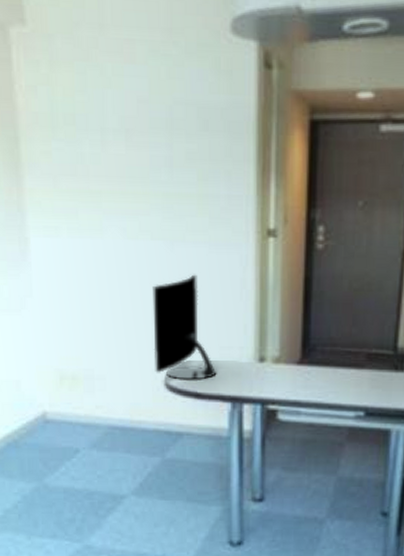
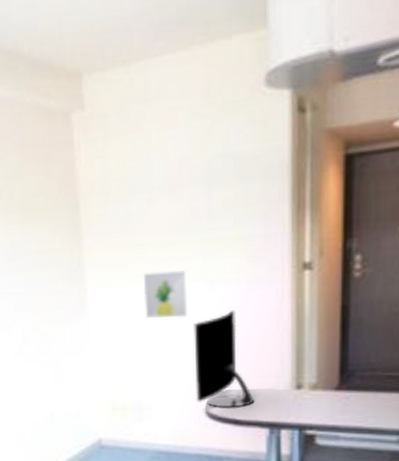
wall art: none [95,225,146,279] -> present [143,271,188,318]

